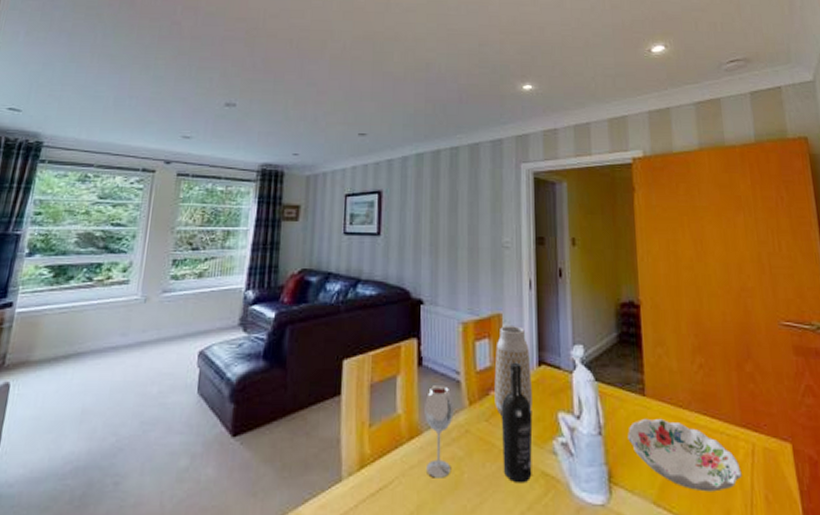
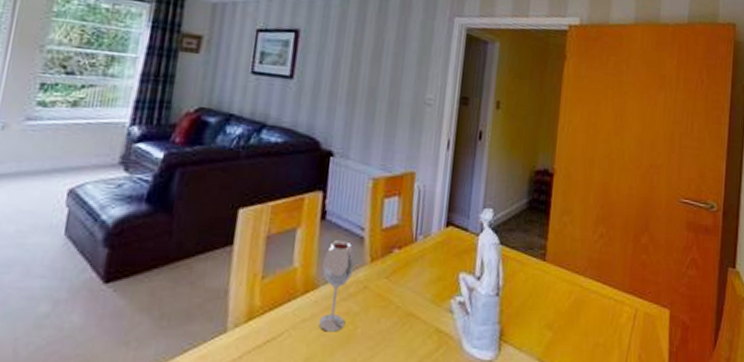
vase: present [494,326,532,415] -> none [397,185,439,273]
wine bottle: present [501,362,533,483] -> none [397,221,435,339]
decorative bowl: present [628,418,742,492] -> none [523,281,622,351]

